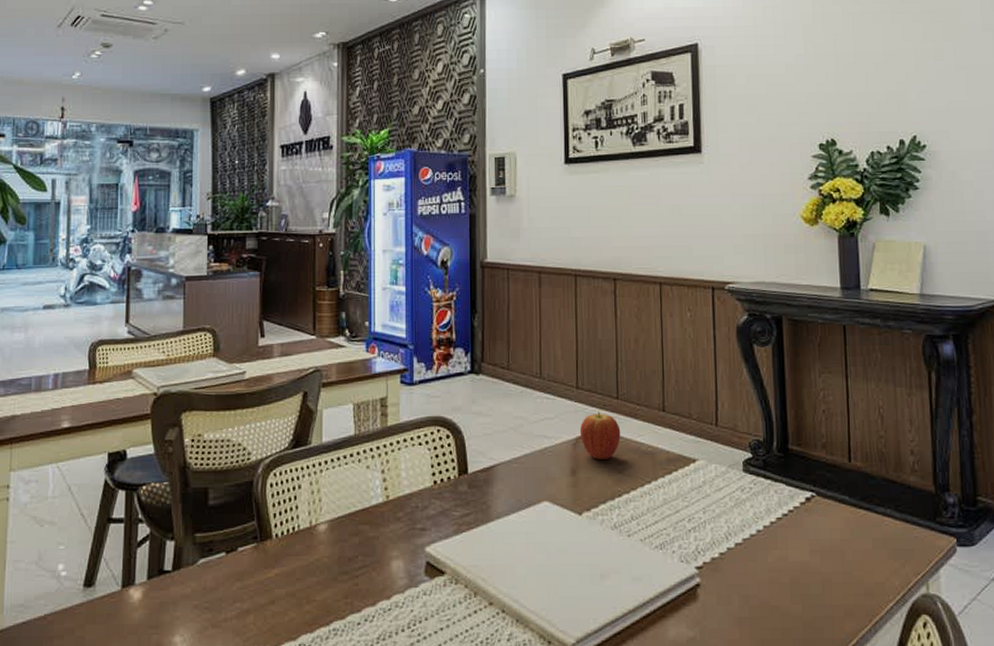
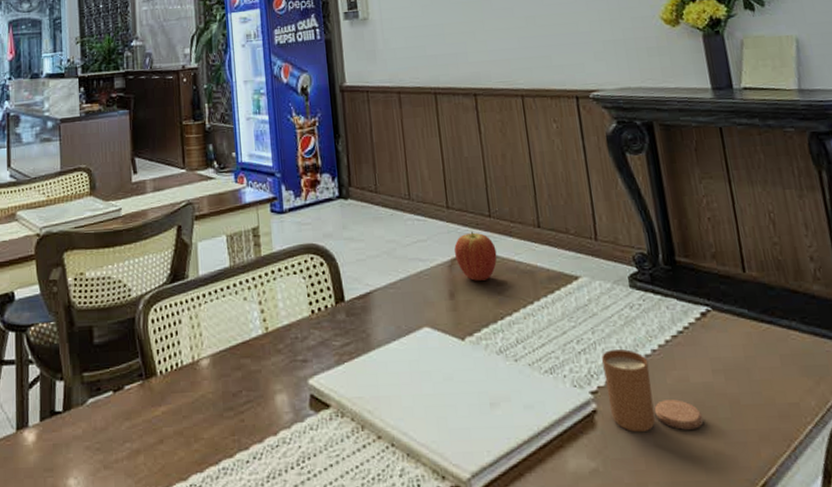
candle: none [710,529,797,606] -> present [602,349,704,433]

